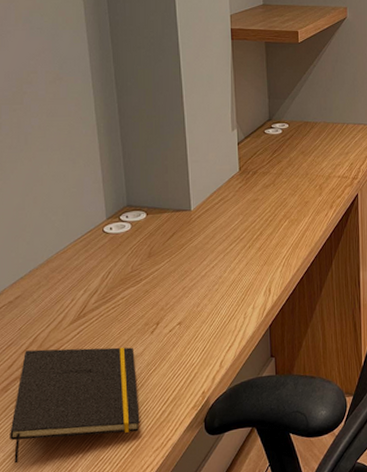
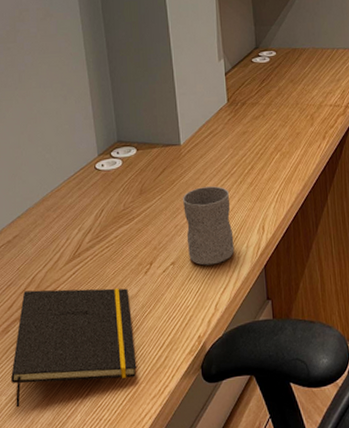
mug: none [192,250,241,326] -> present [183,186,235,266]

